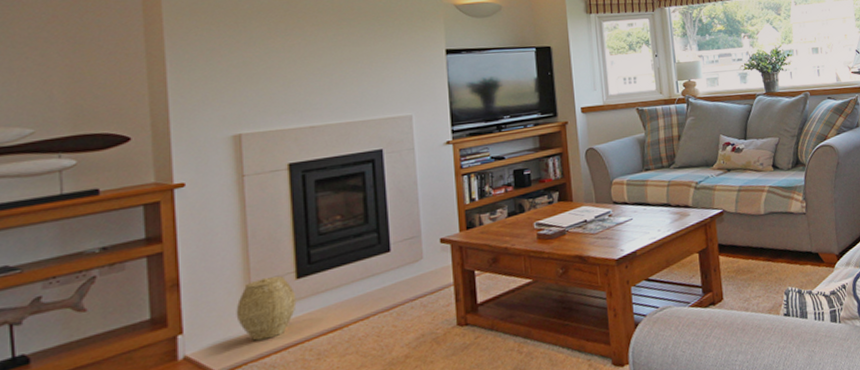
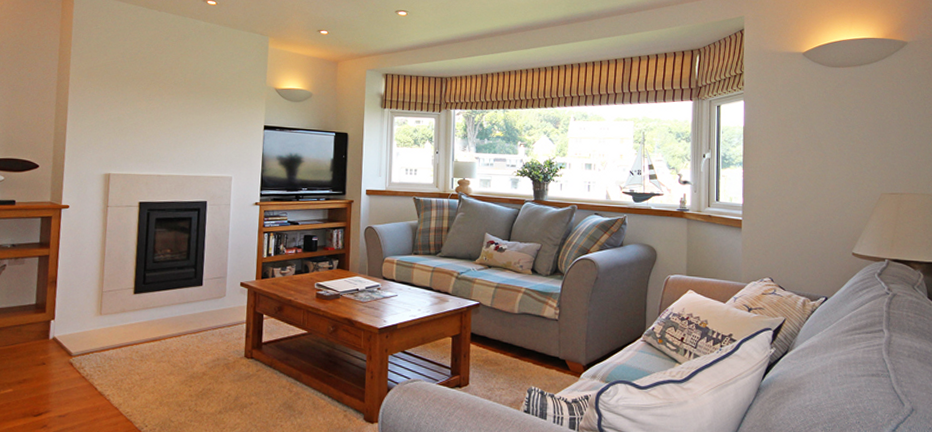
woven basket: present [236,275,297,341] -> none [90,288,132,337]

